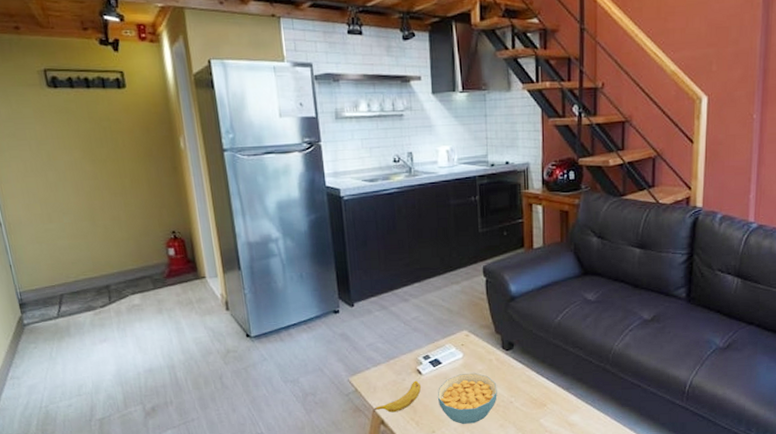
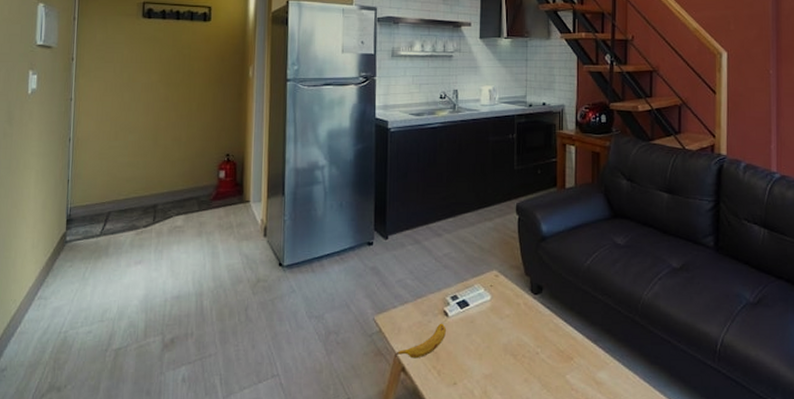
cereal bowl: present [437,372,497,424] -> none [462,317,524,376]

